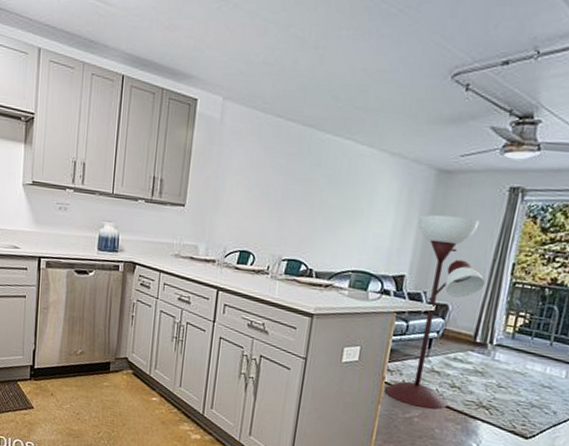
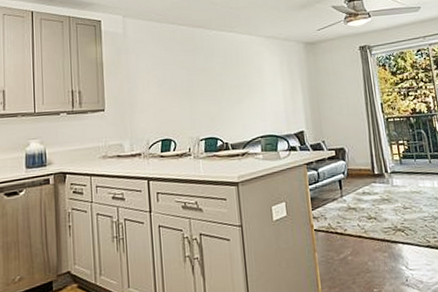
floor lamp: present [383,214,486,410] -> none [300,75,371,246]

